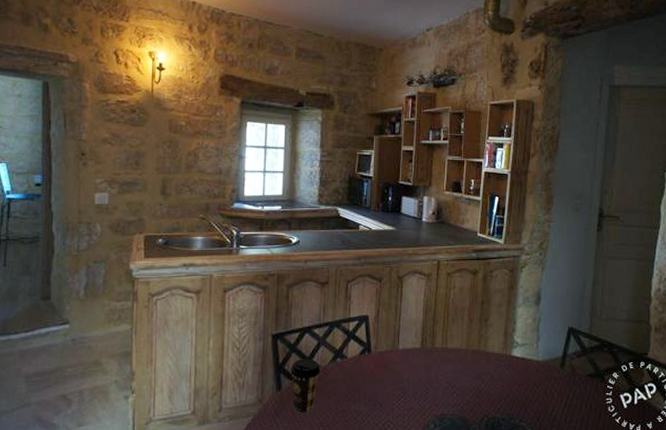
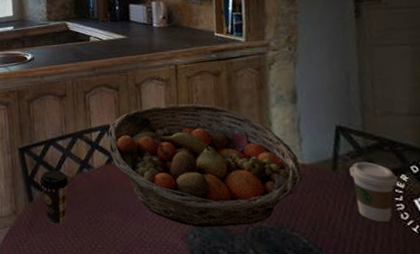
fruit basket: none [364,299,536,418] -> present [107,103,303,228]
coffee cup: none [574,360,610,414] -> present [349,162,398,223]

